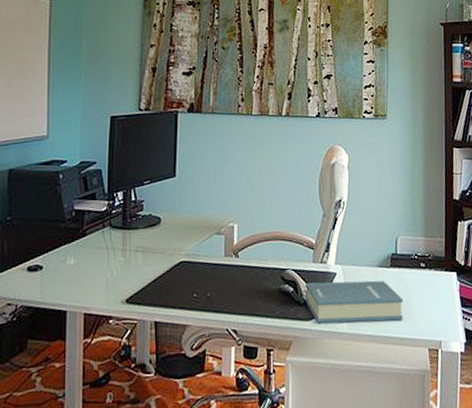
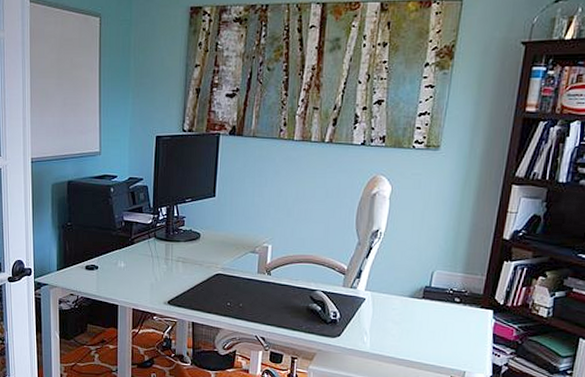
hardback book: present [304,280,404,323] -> none [331,305,431,348]

